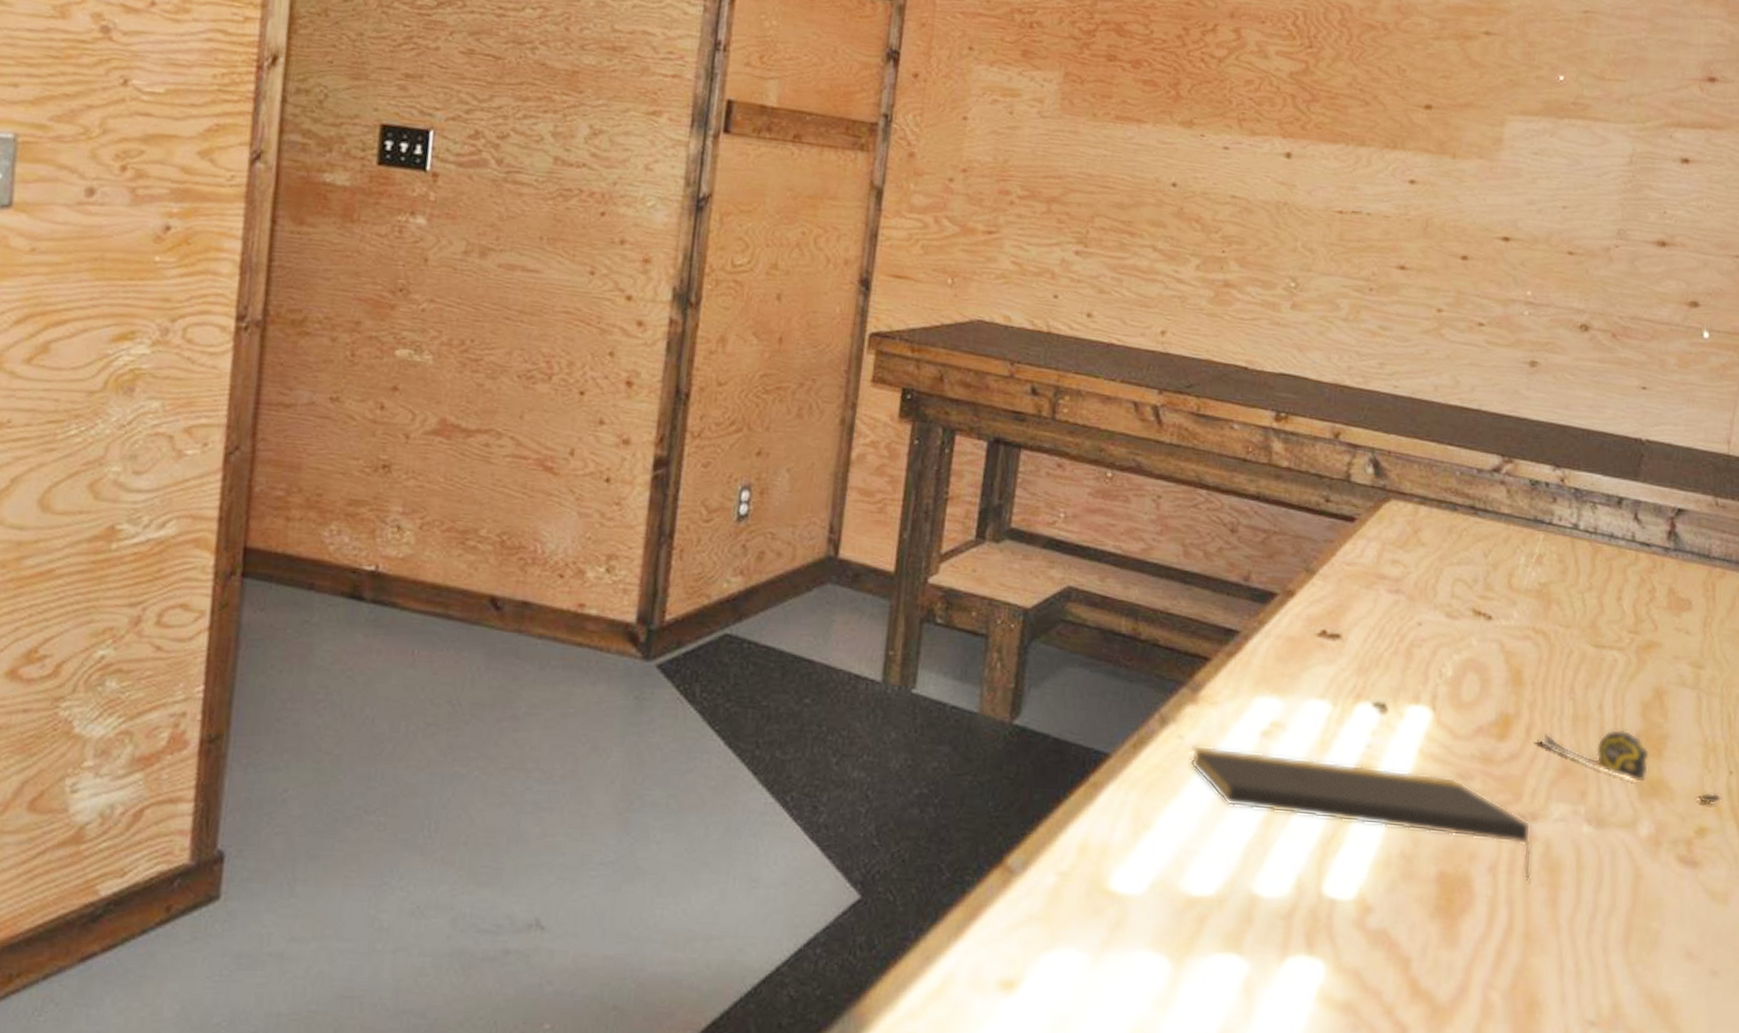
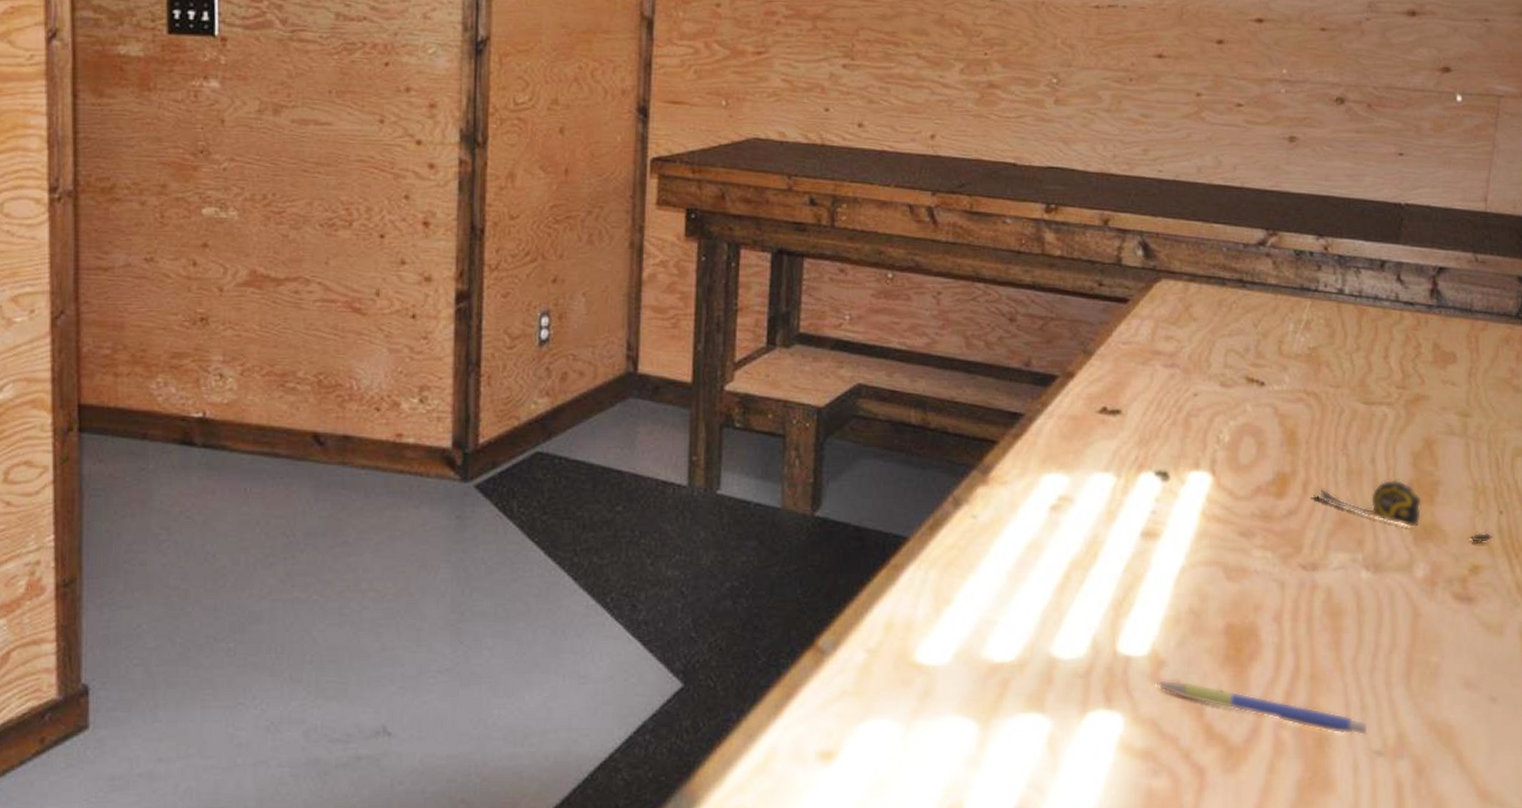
notepad: present [1190,744,1532,883] -> none [985,523,1314,629]
pen: none [1362,927,1581,1002] -> present [1157,680,1366,735]

